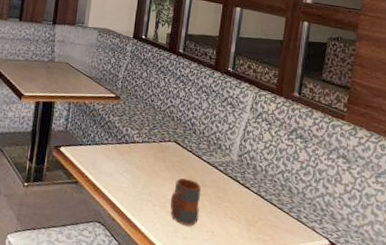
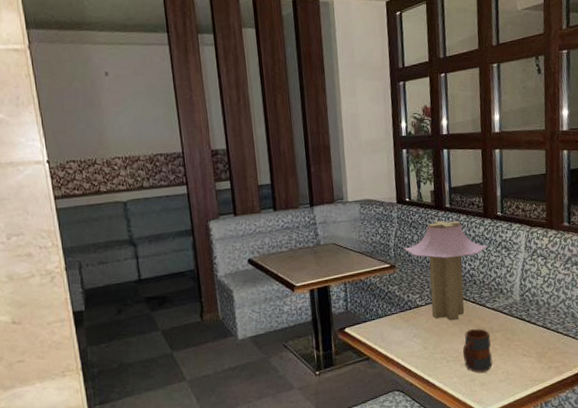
table lamp: none [131,63,214,166] -> present [403,220,488,321]

